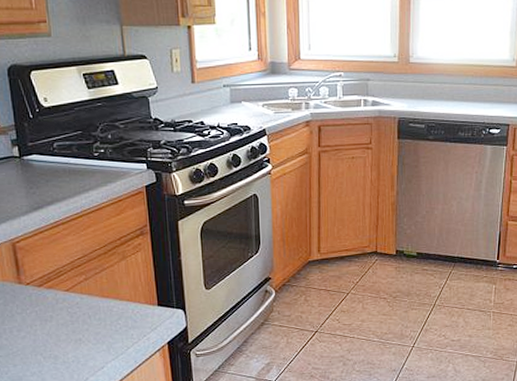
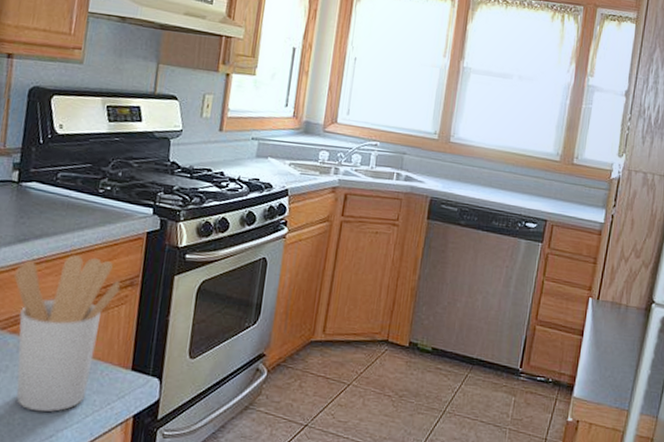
utensil holder: none [37,214,133,350] -> present [13,255,121,413]

